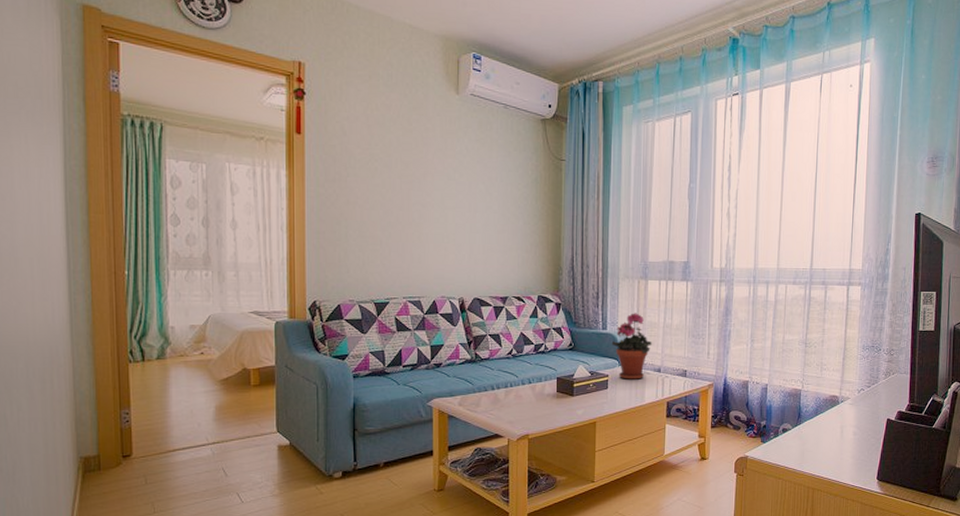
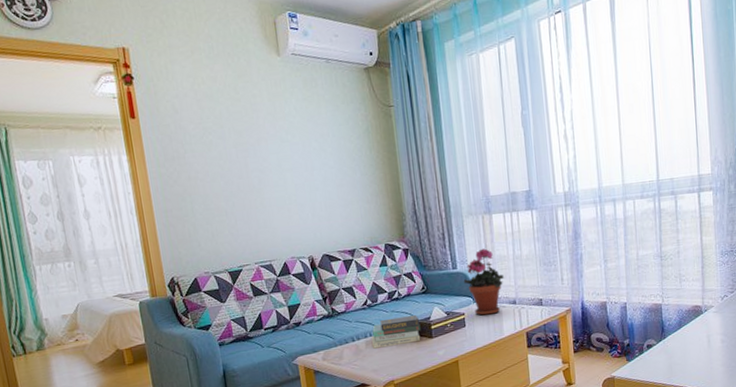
books: none [511,371,563,400] -> present [371,315,421,349]

